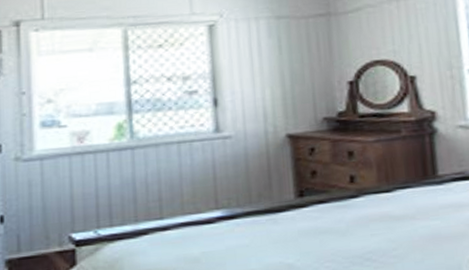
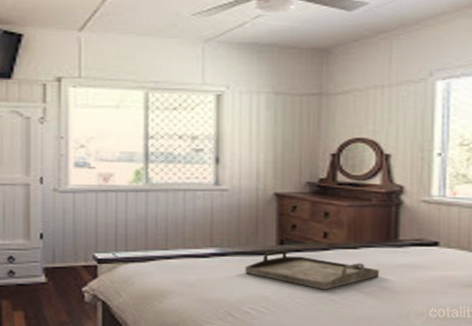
serving tray: none [259,203,421,248] -> present [245,250,380,290]

